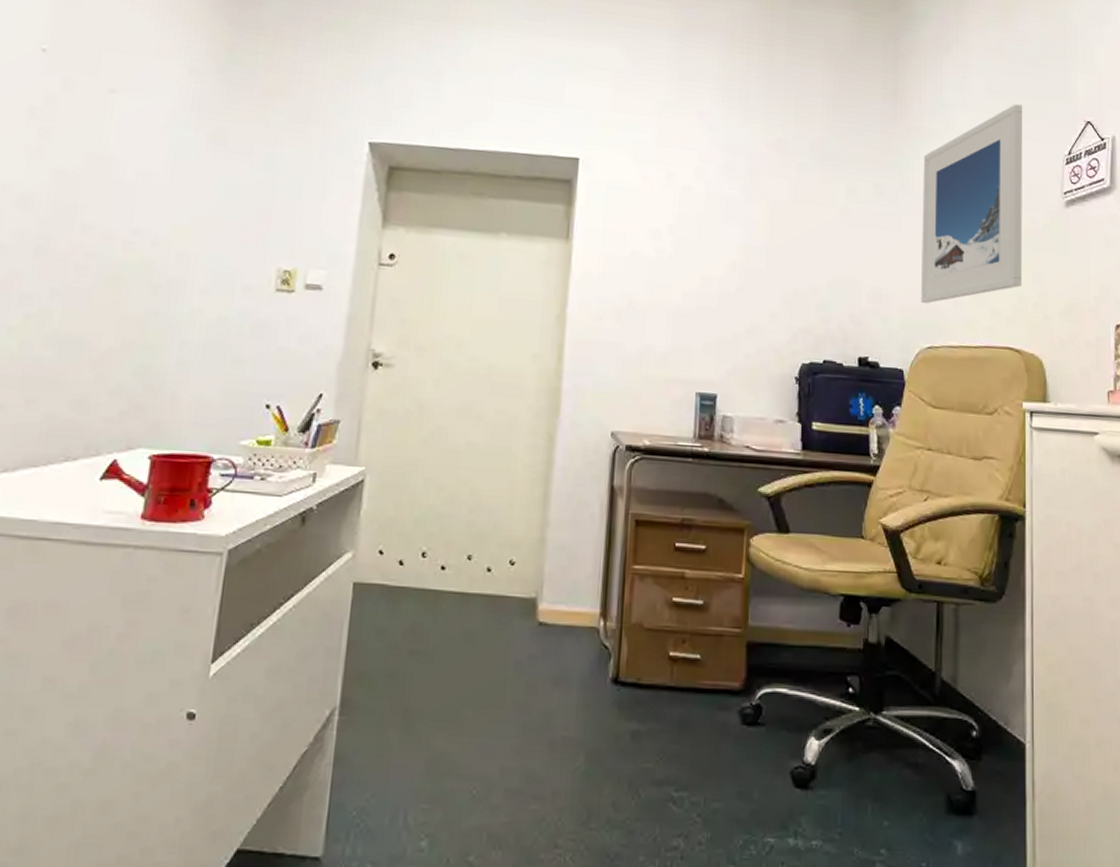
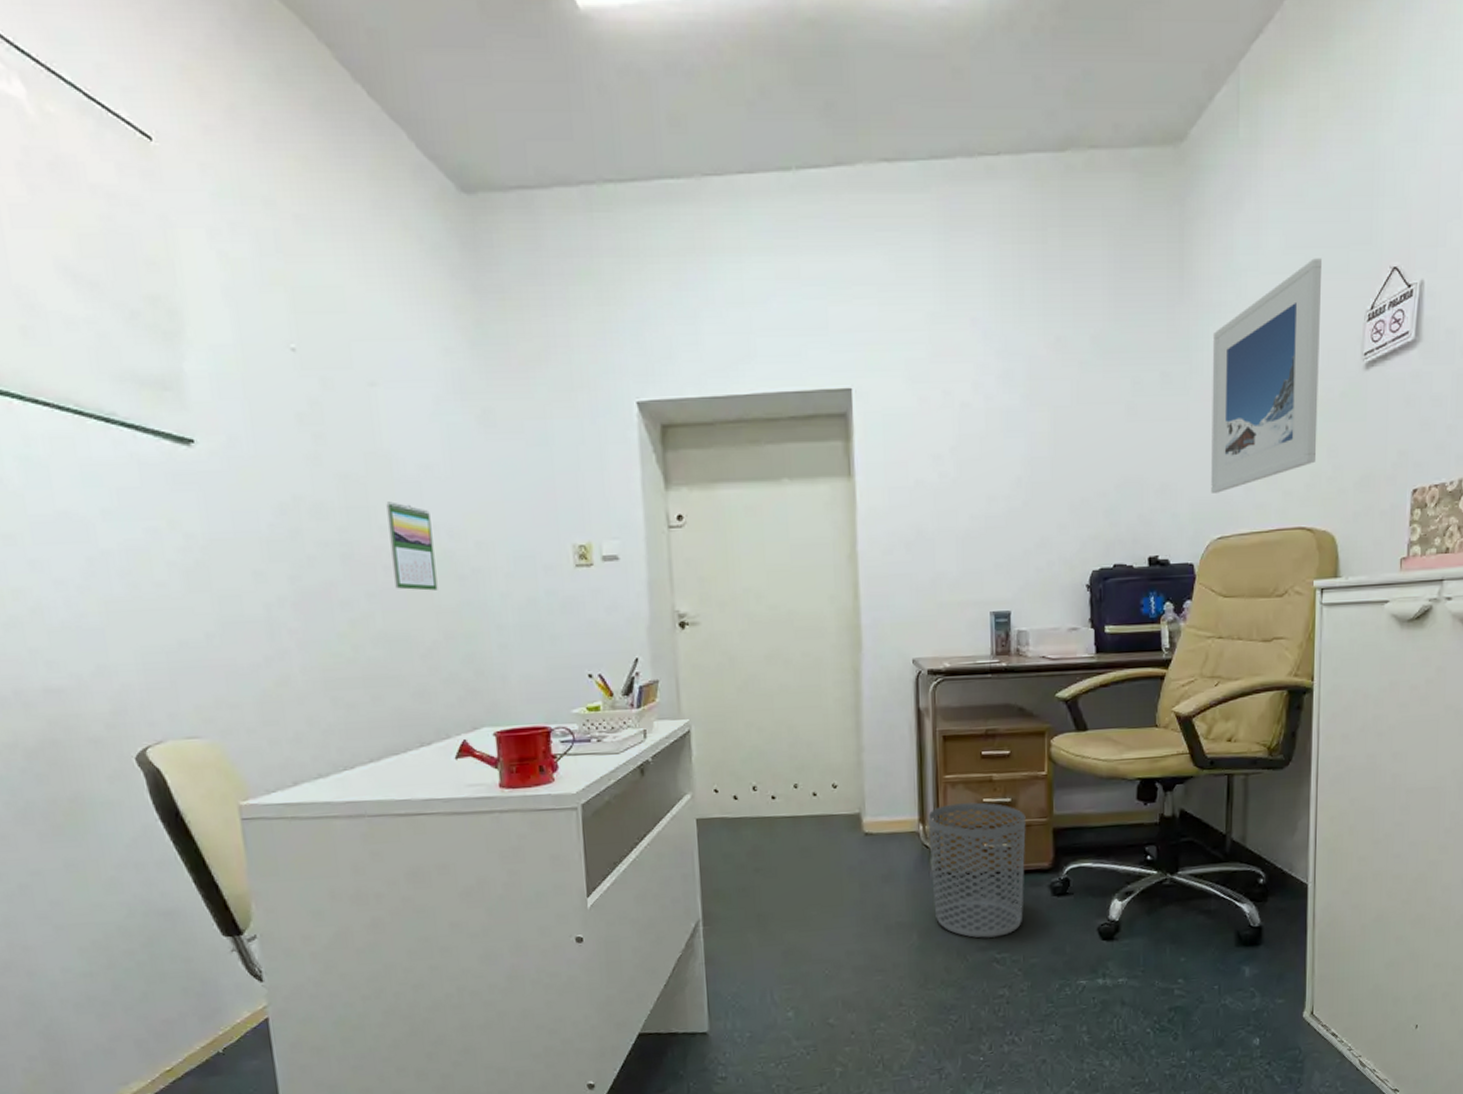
calendar: none [83,202,138,296] -> present [386,501,438,591]
waste bin: none [607,599,718,769] -> present [928,802,1026,938]

